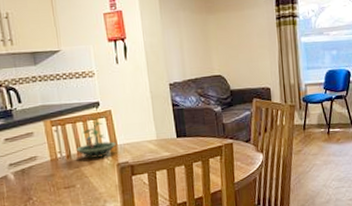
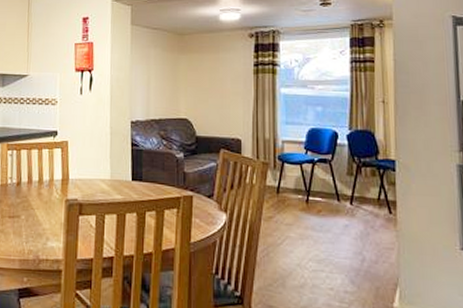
terrarium: present [76,117,116,159] -> none [26,147,68,190]

